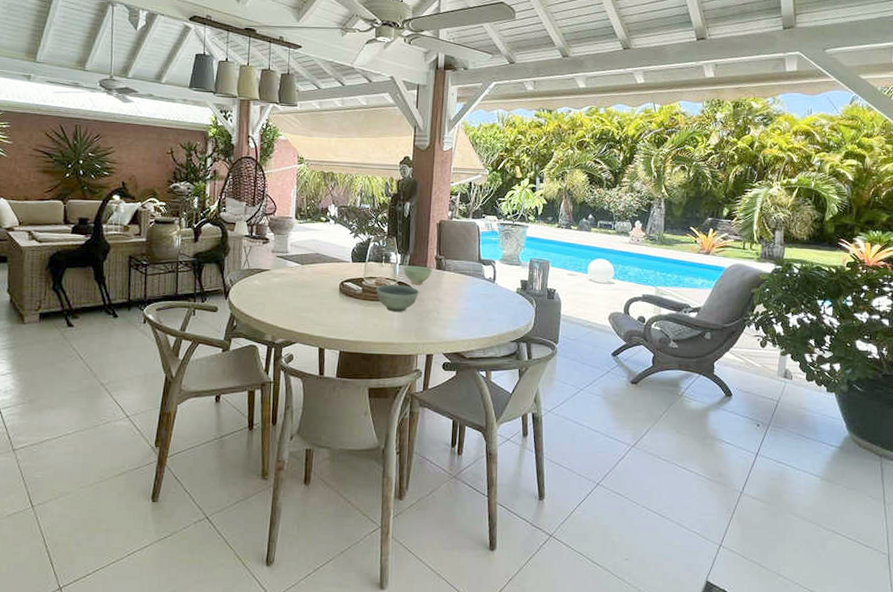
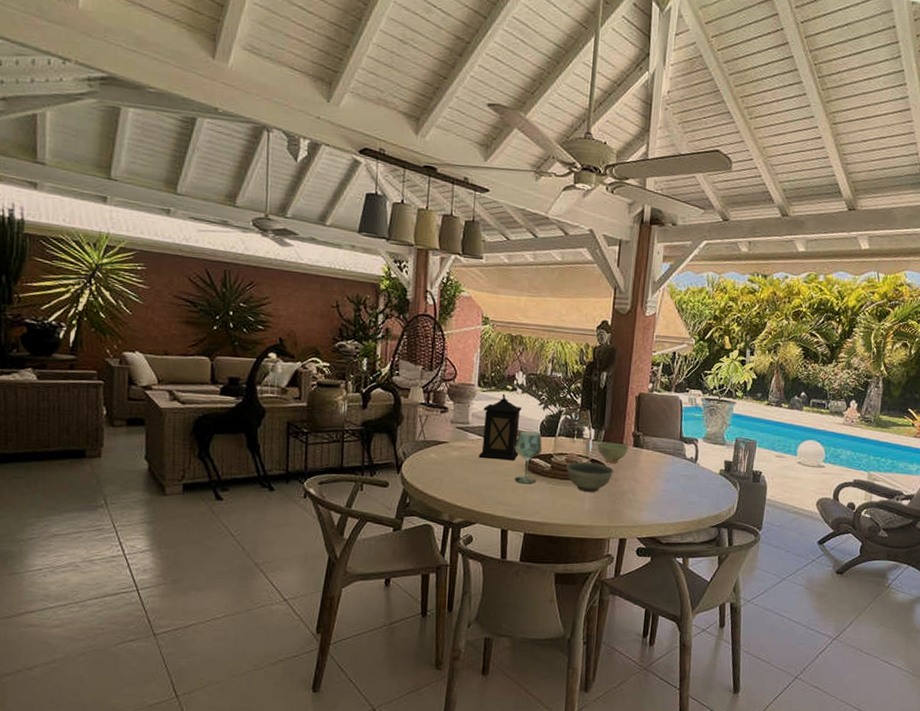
lantern: none [297,224,335,285] -> present [478,393,522,461]
wine glass: none [329,258,355,306] -> present [514,431,543,484]

